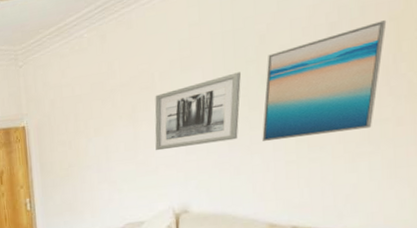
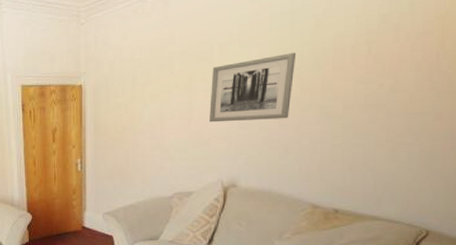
wall art: present [262,20,387,141] -> none [311,18,433,123]

